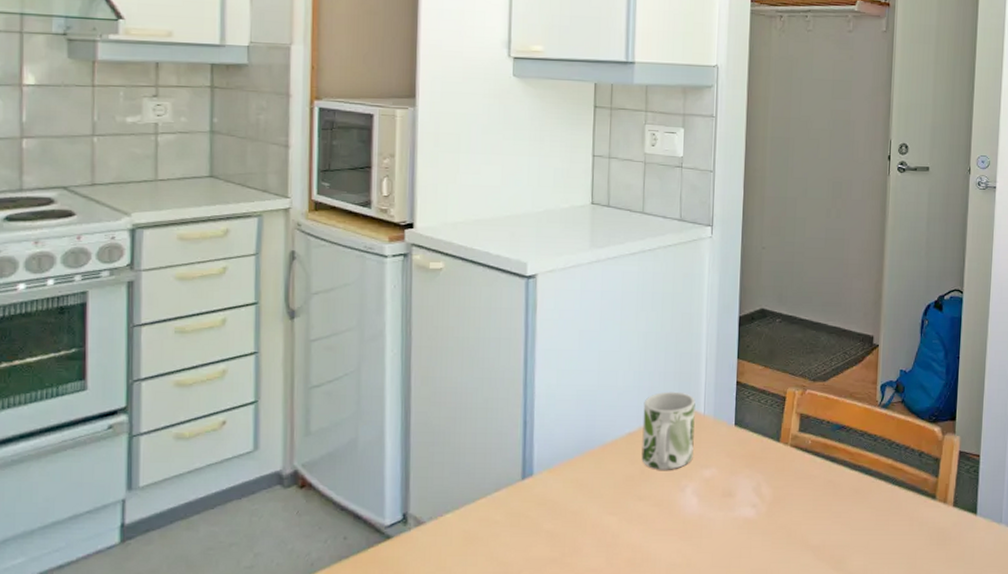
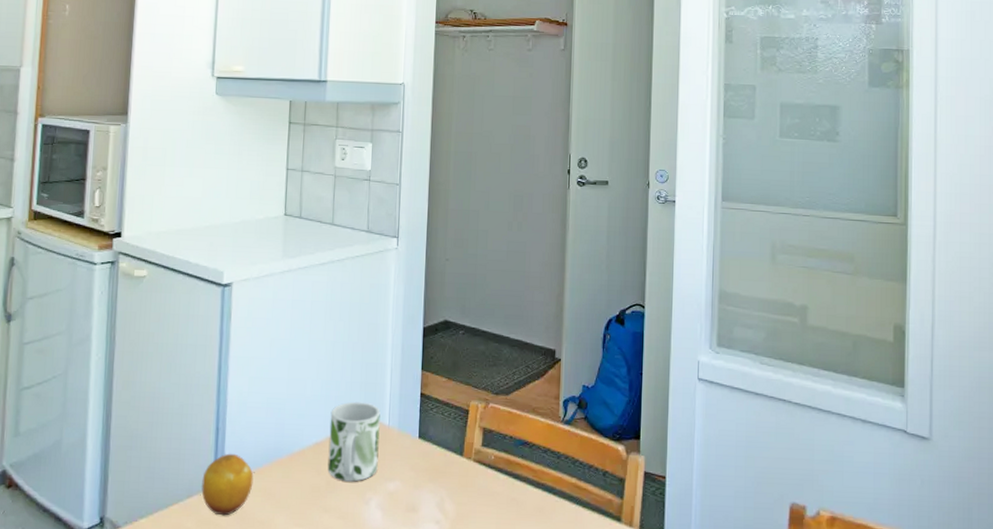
fruit: none [510,446,565,508] -> present [201,453,254,516]

